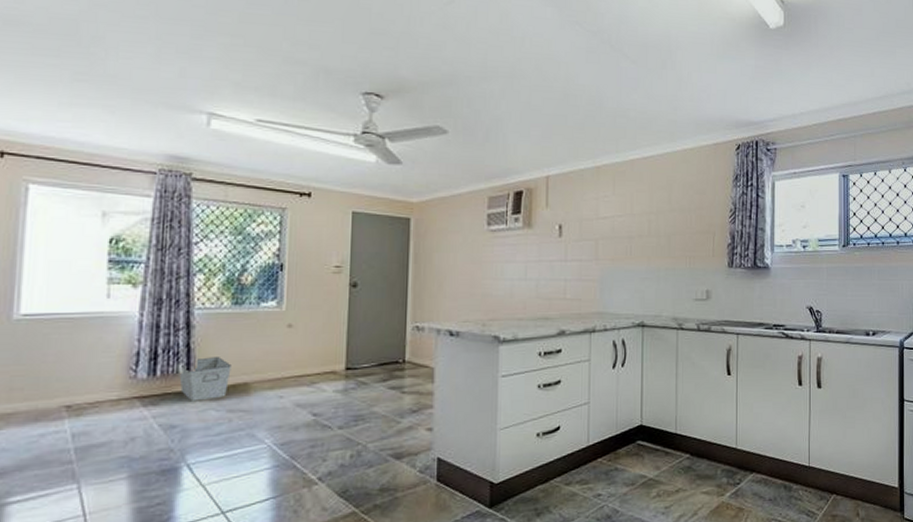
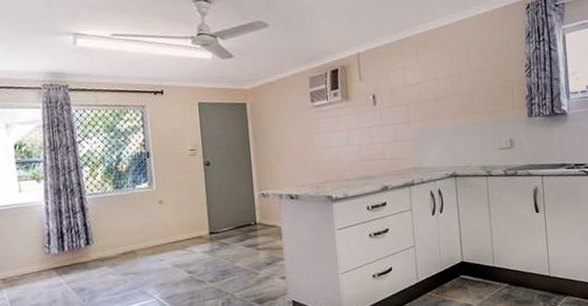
storage bin: present [178,357,231,401] -> none [80,232,121,269]

